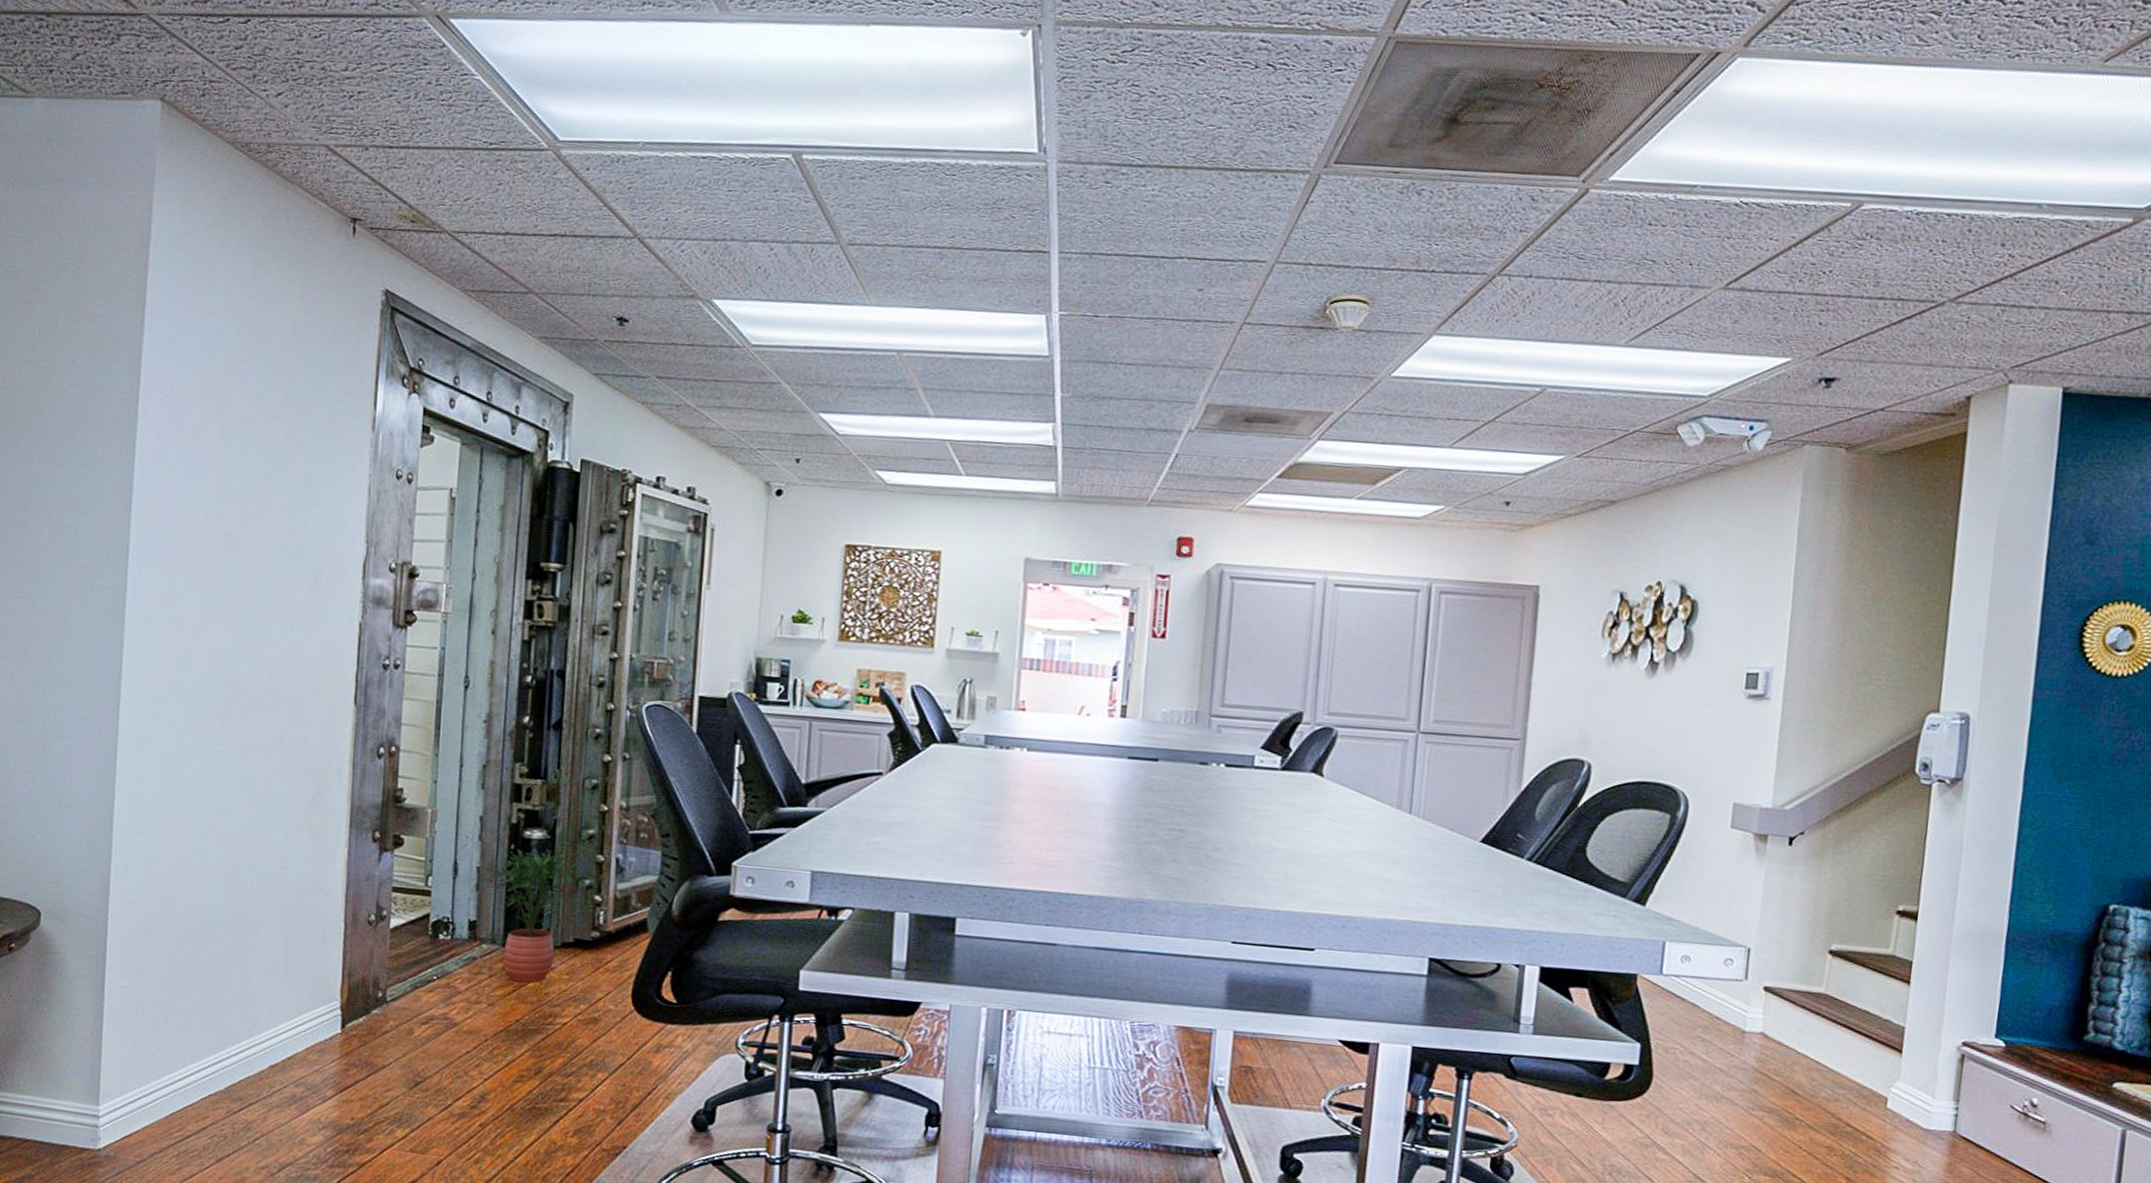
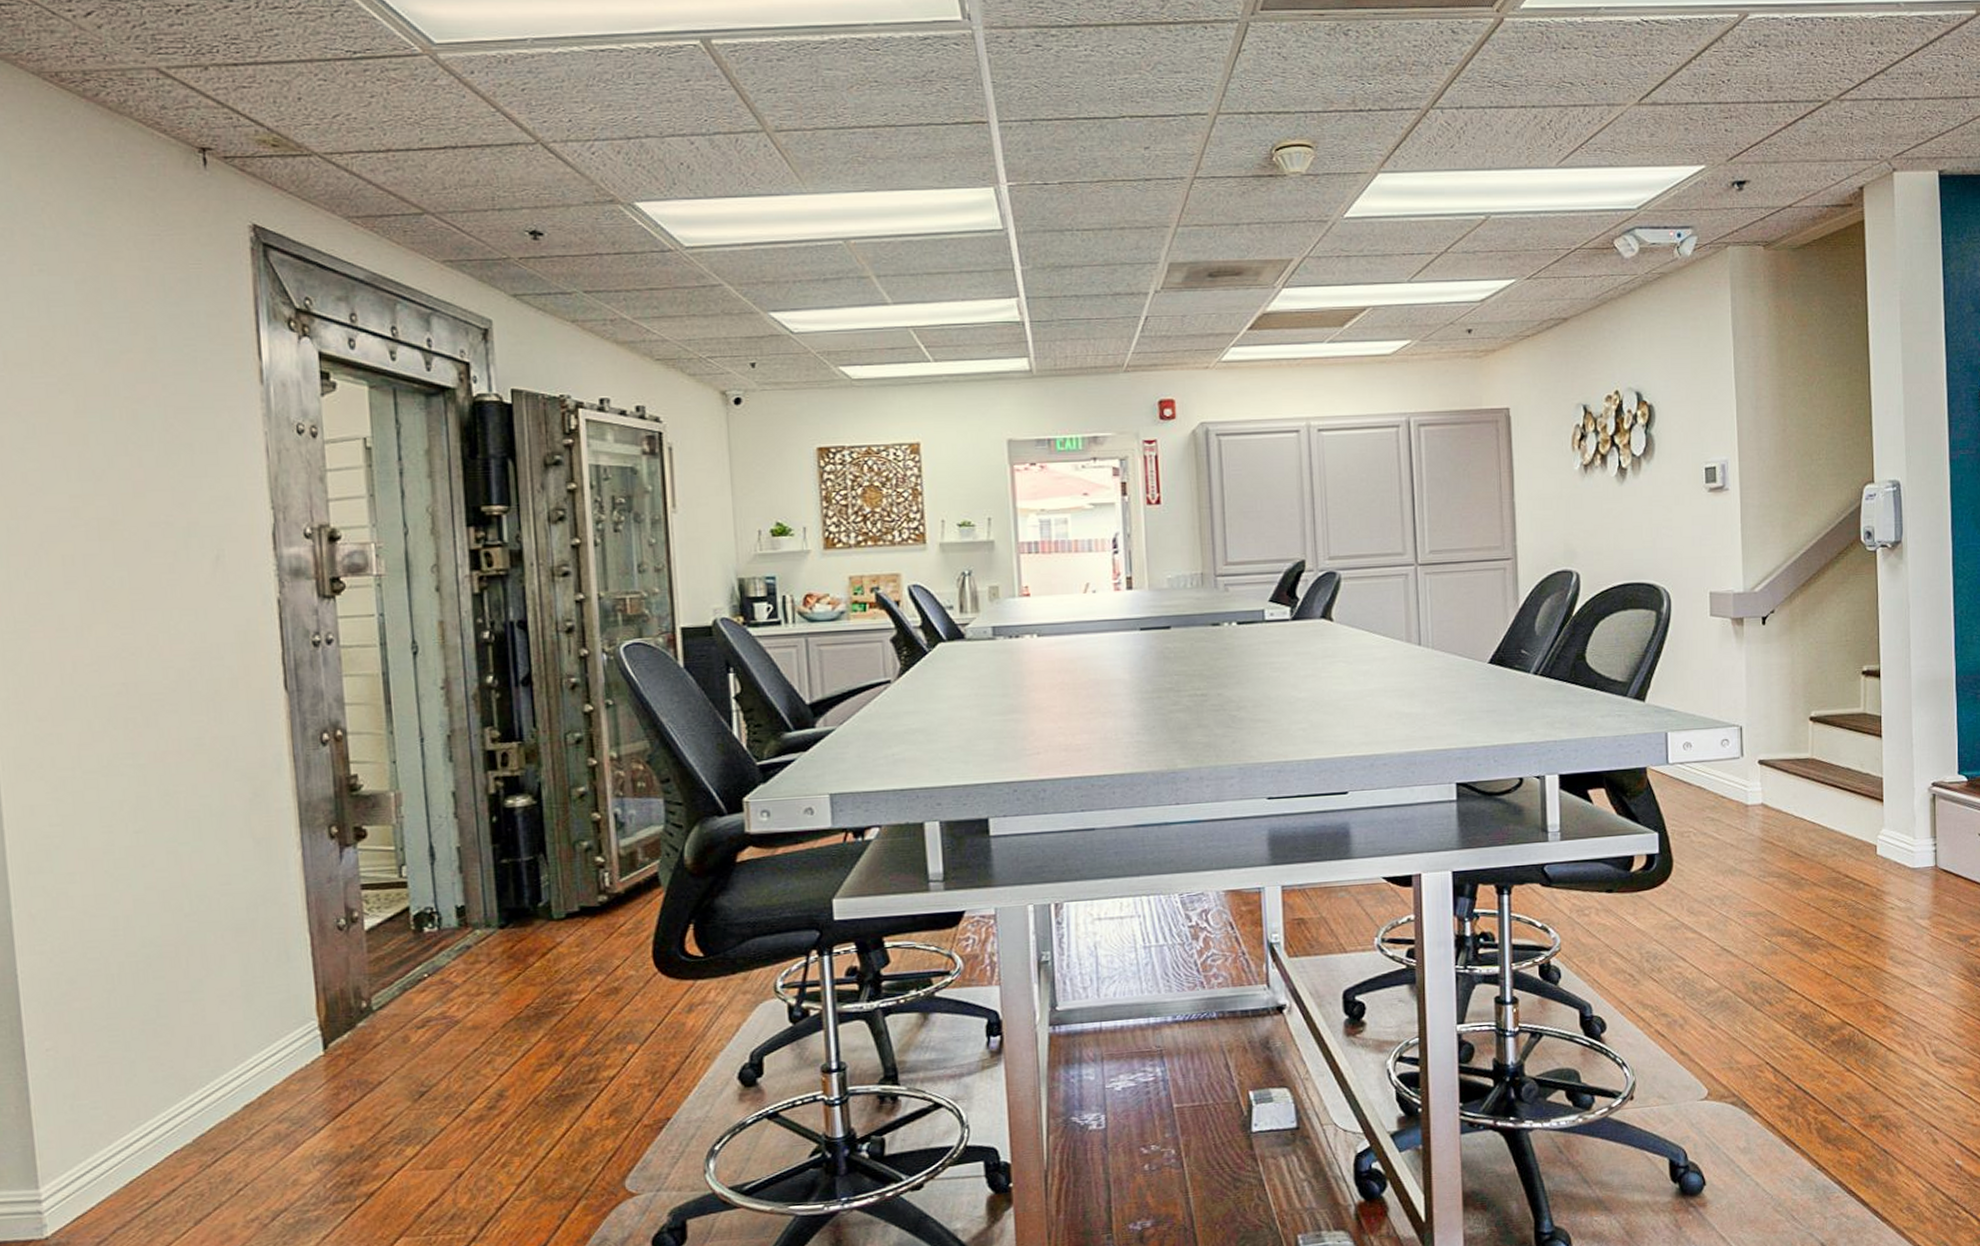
potted plant: present [480,848,577,983] -> none [463,814,572,964]

